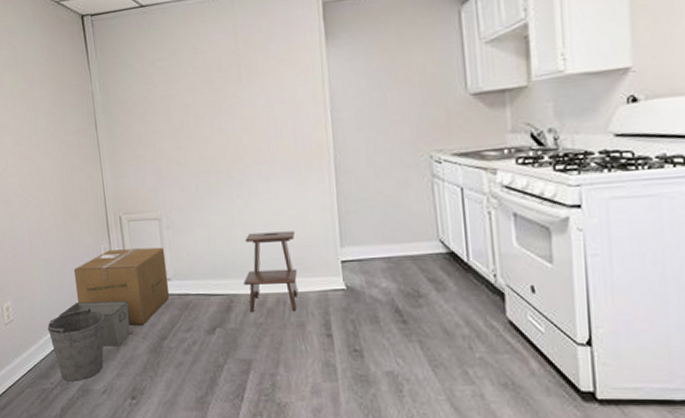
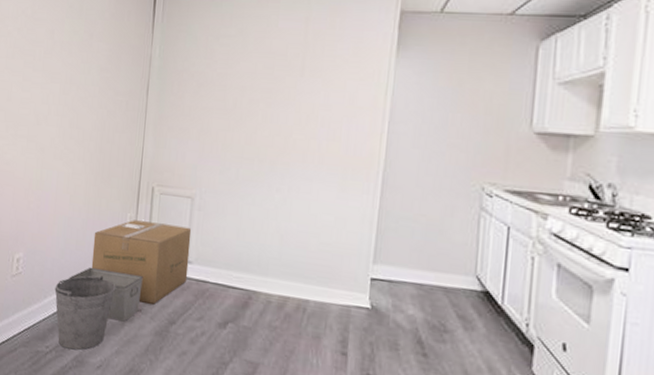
step stool: present [243,231,298,313] -> none [266,231,329,322]

